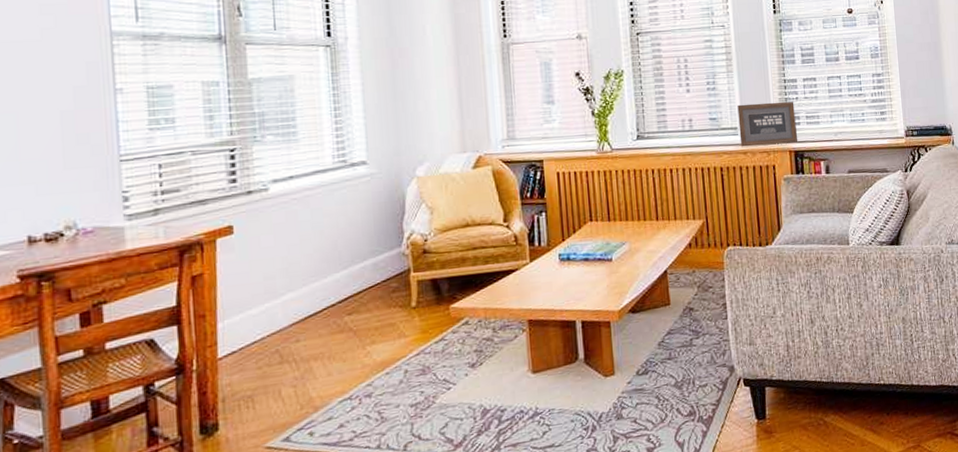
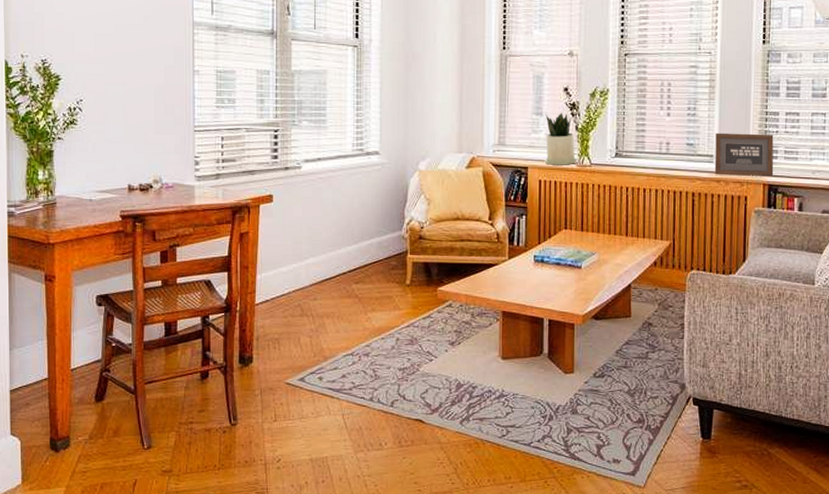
planter: none [557,99,598,155] -> present [544,113,578,165]

